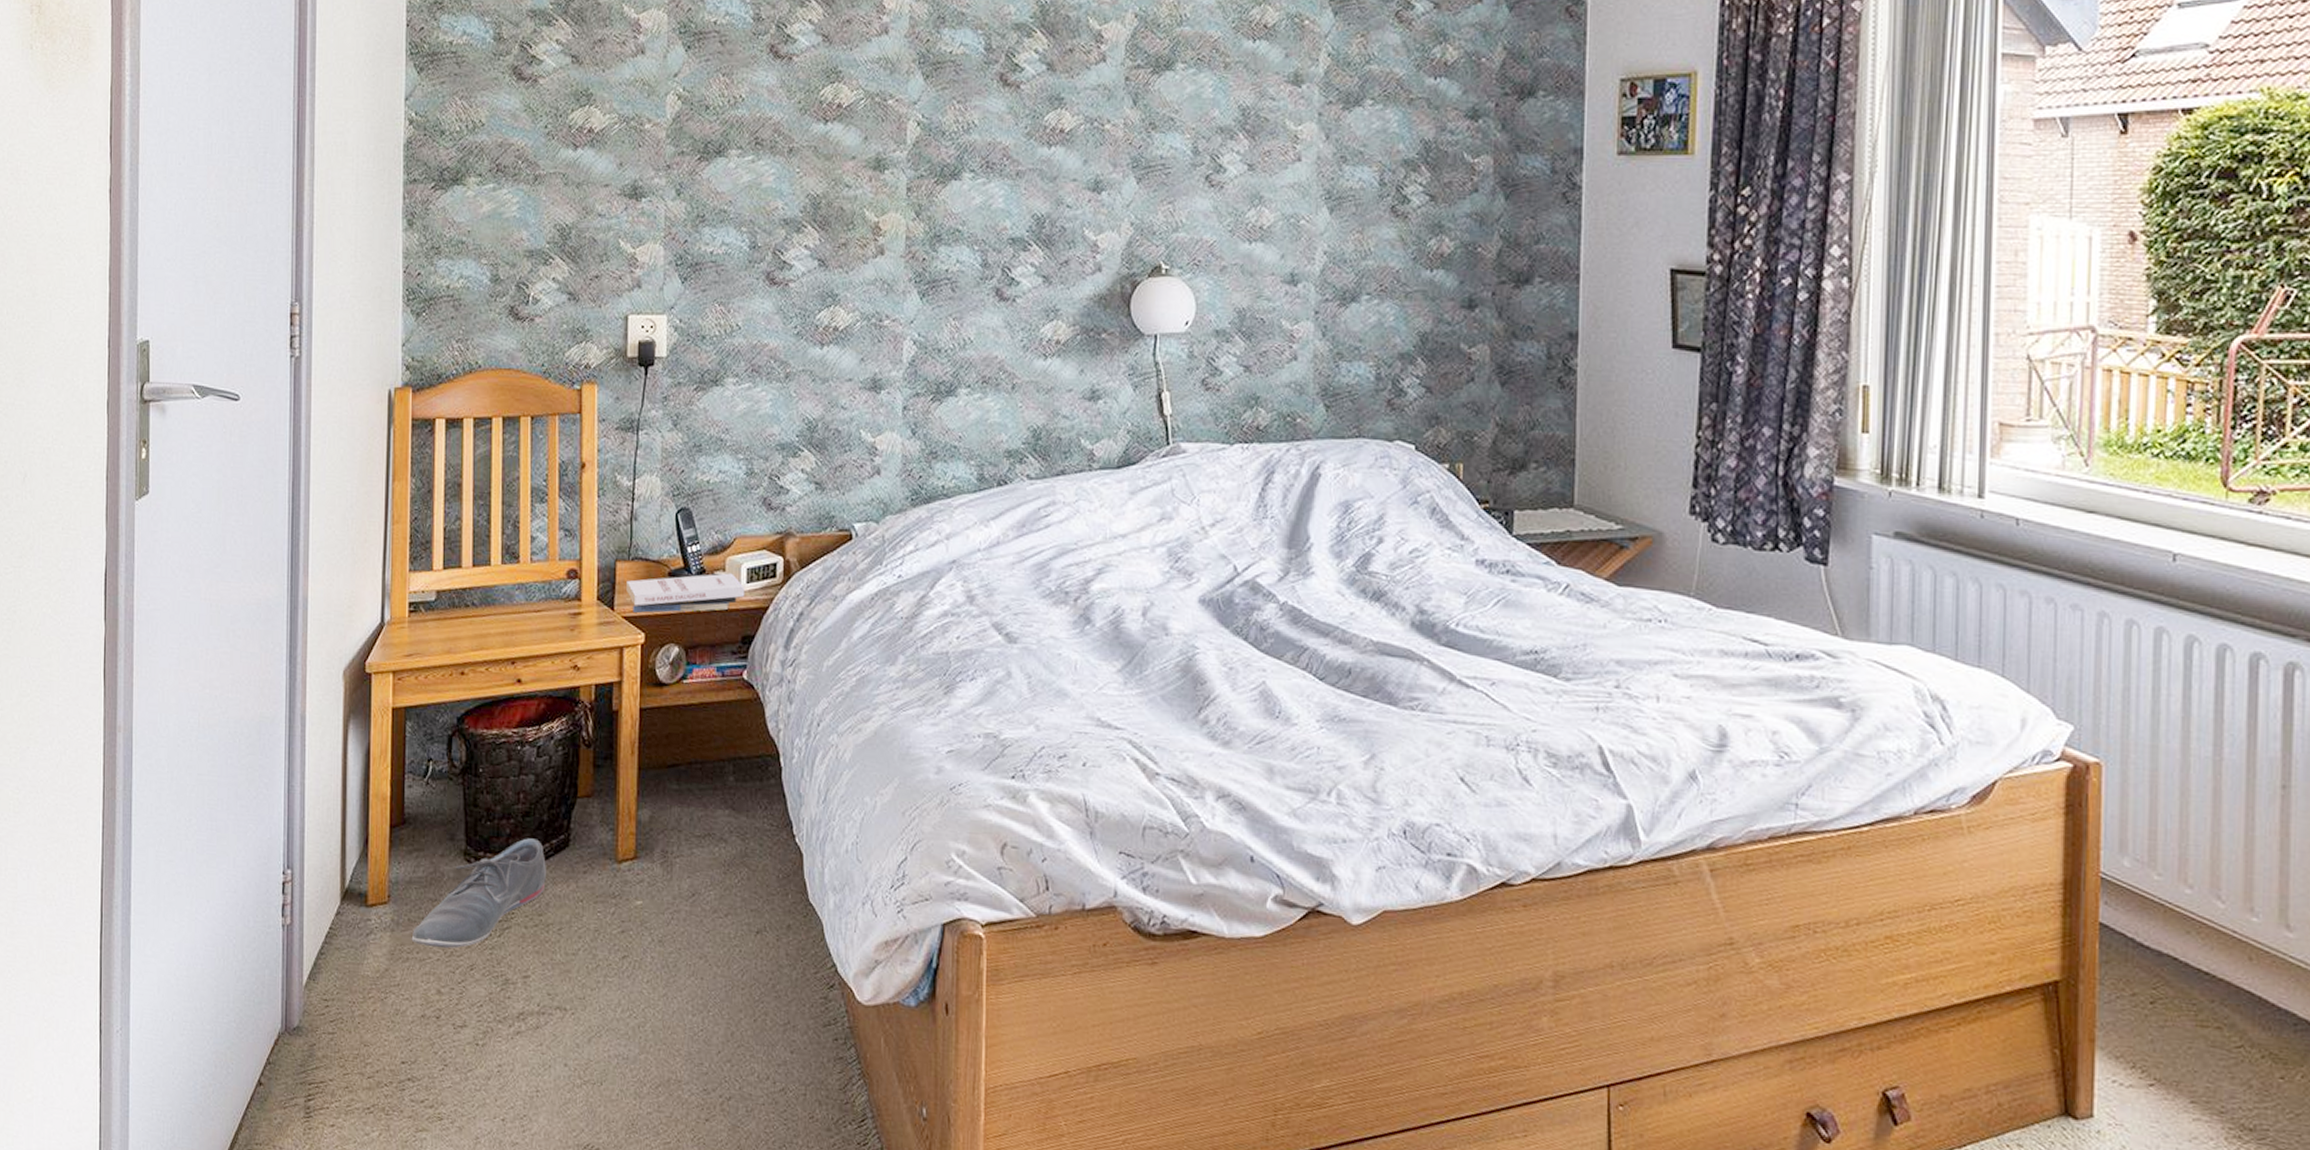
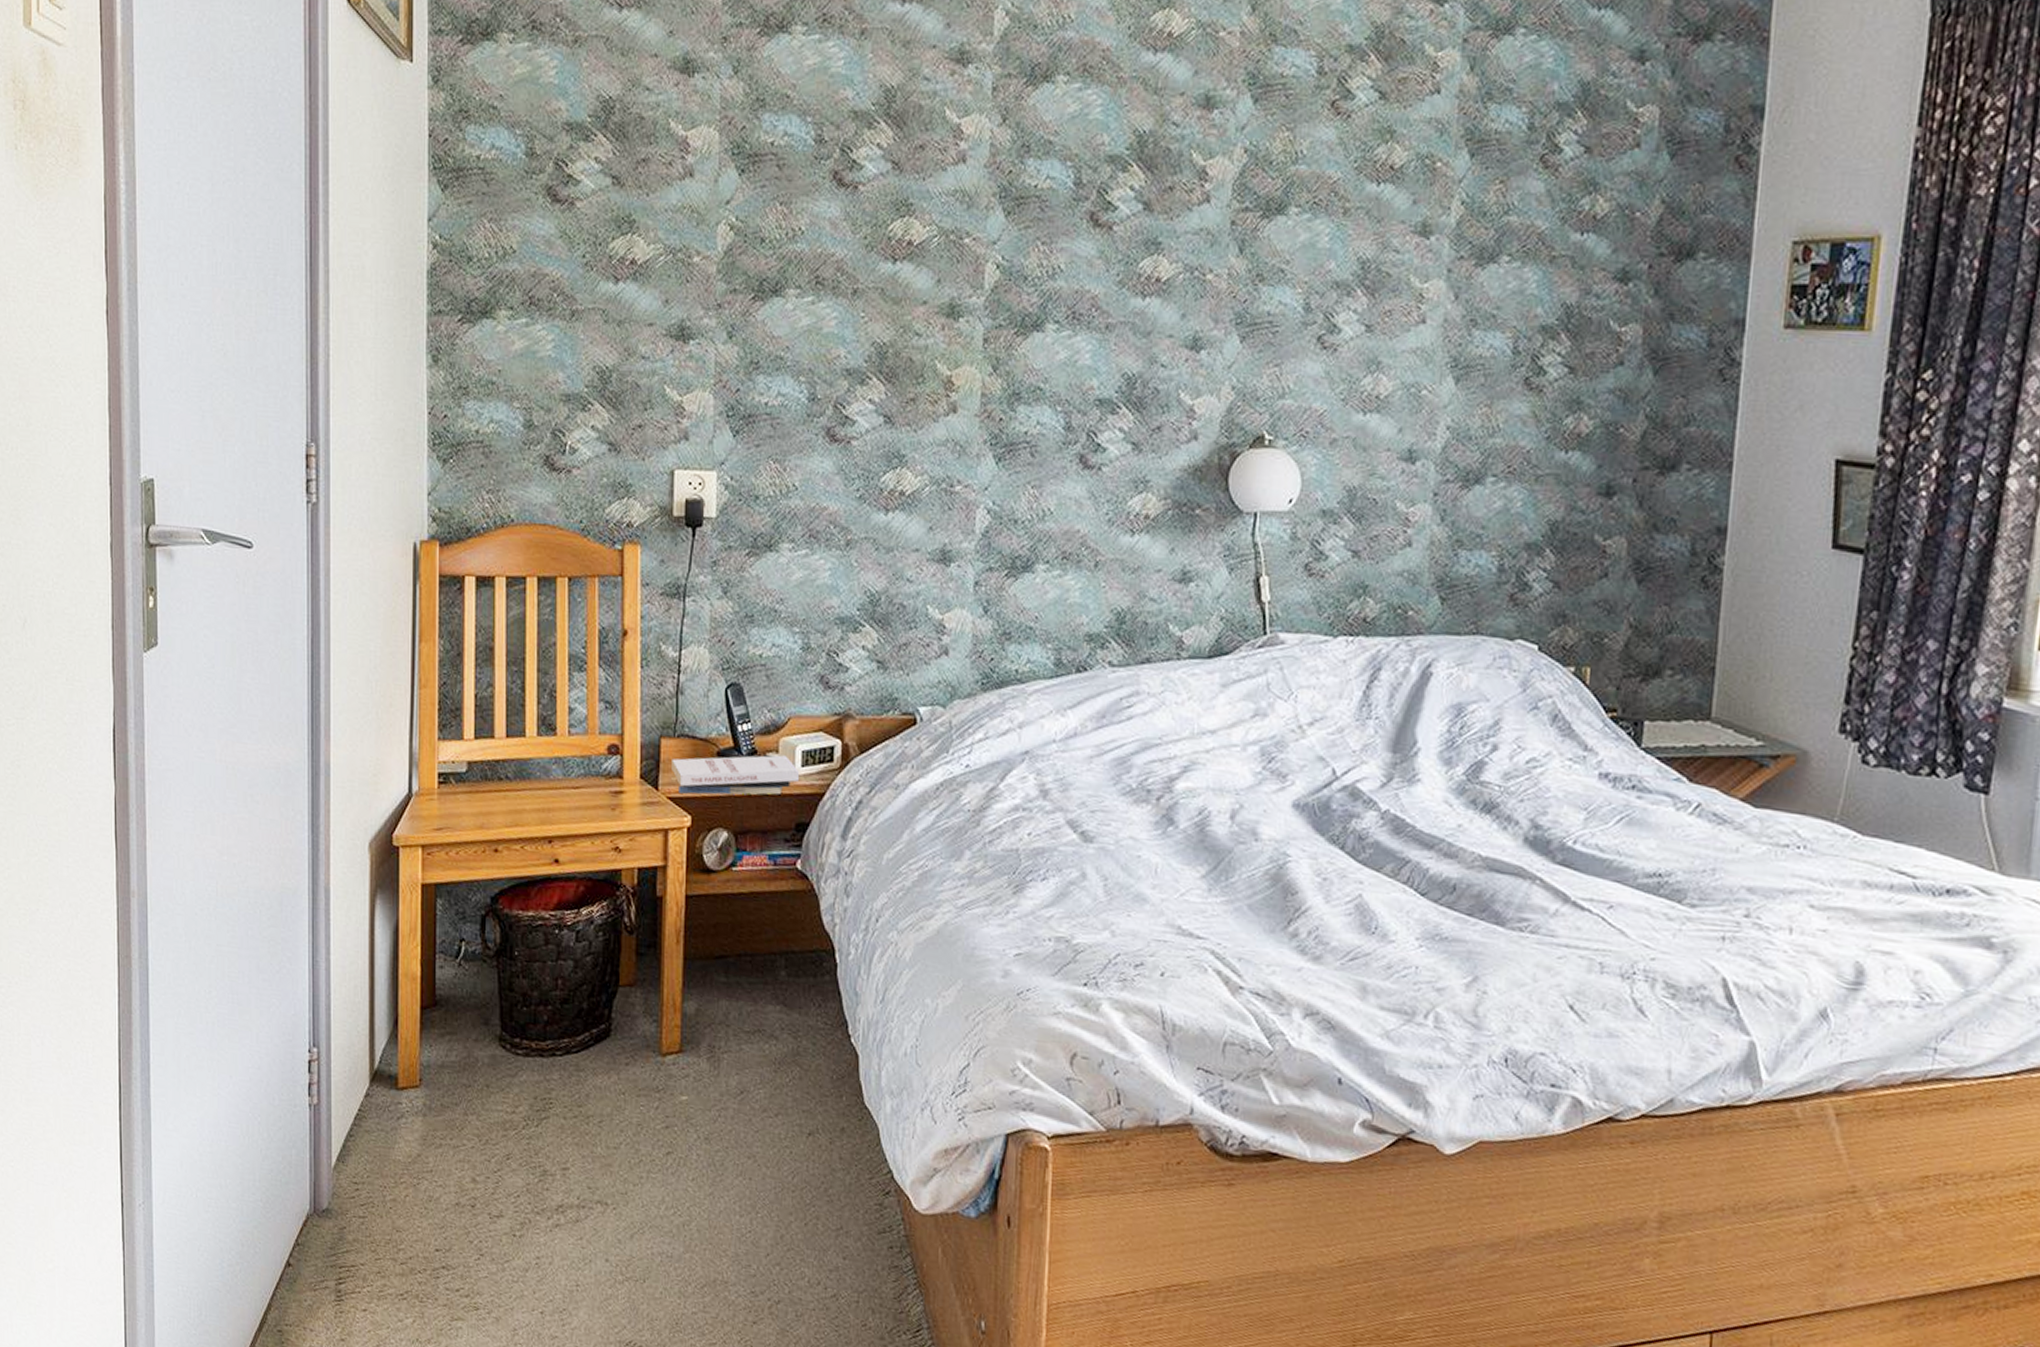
shoe: present [411,838,547,949] -> none [444,1026,587,1137]

